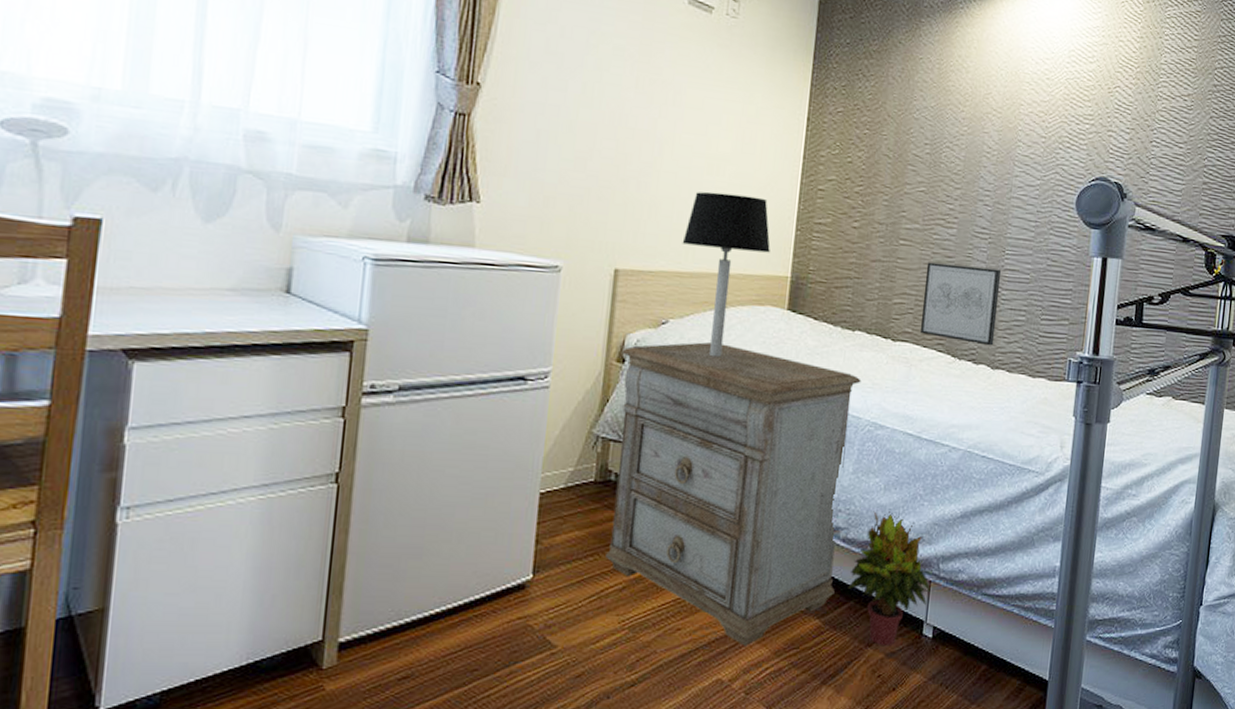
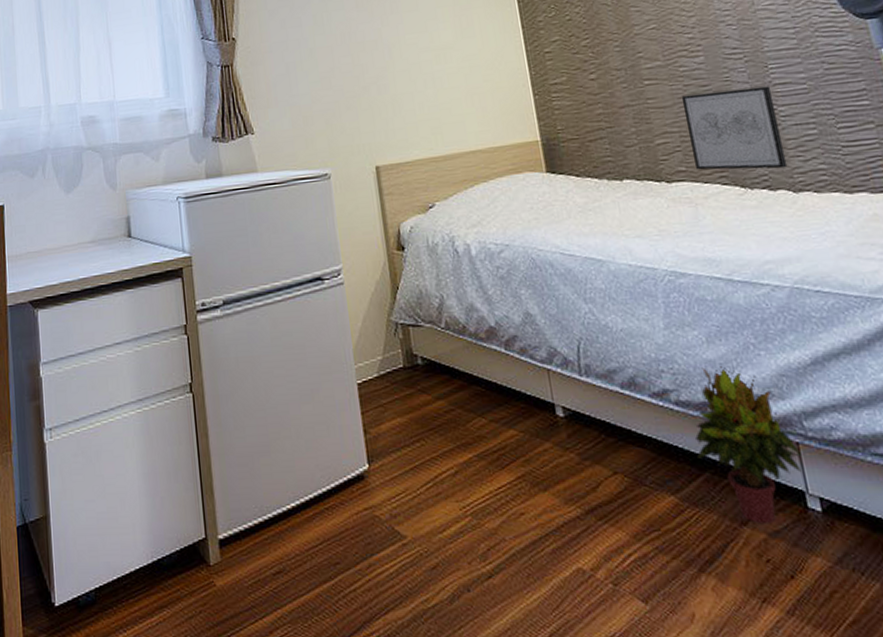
nightstand: present [606,342,861,646] -> none [400,216,684,530]
table lamp: present [682,191,770,358] -> none [429,73,514,231]

